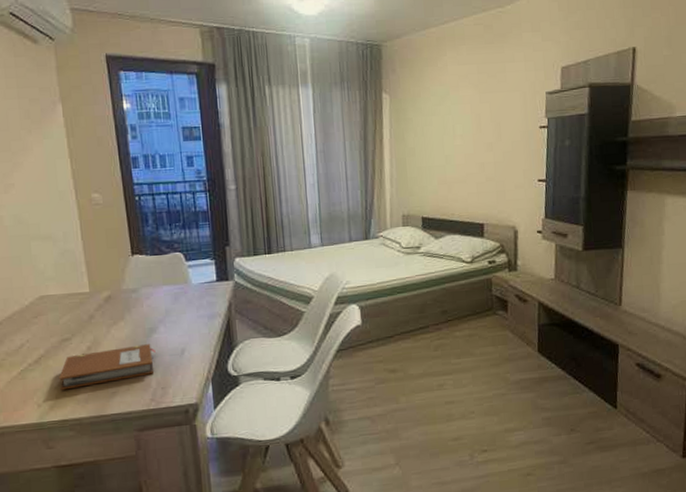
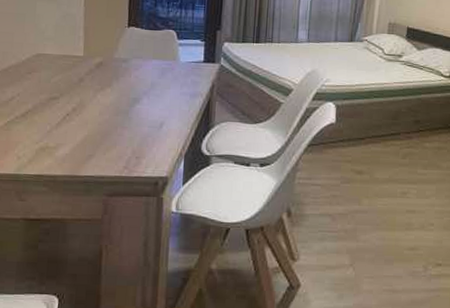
notebook: present [59,344,155,390] -> none [41,113,136,146]

